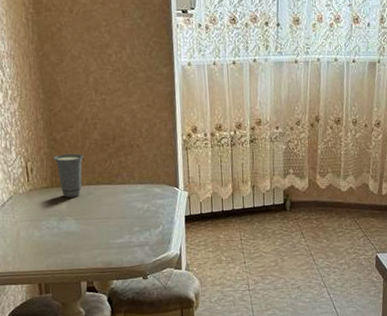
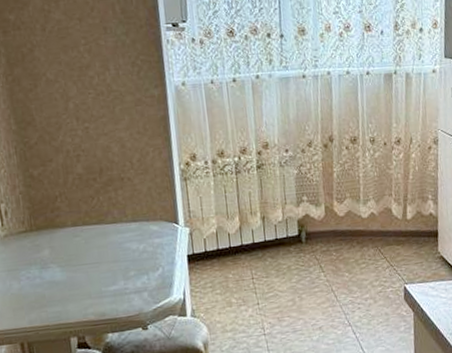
cup: present [54,153,84,198] -> none [31,191,67,242]

